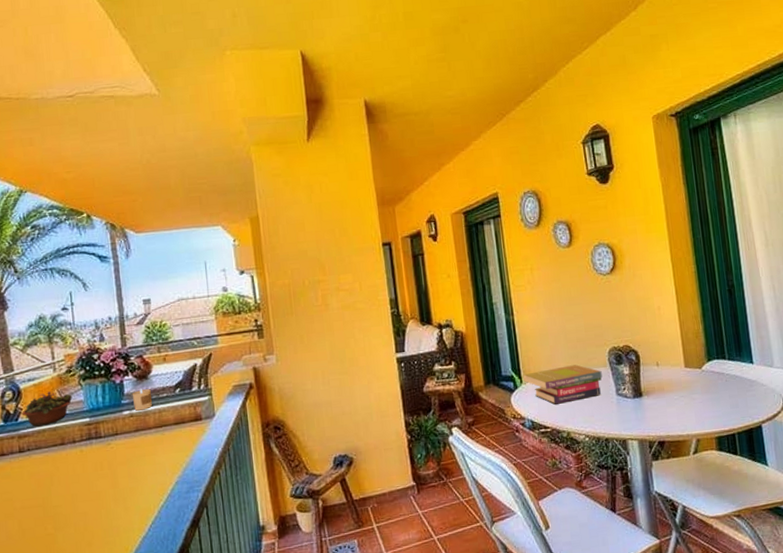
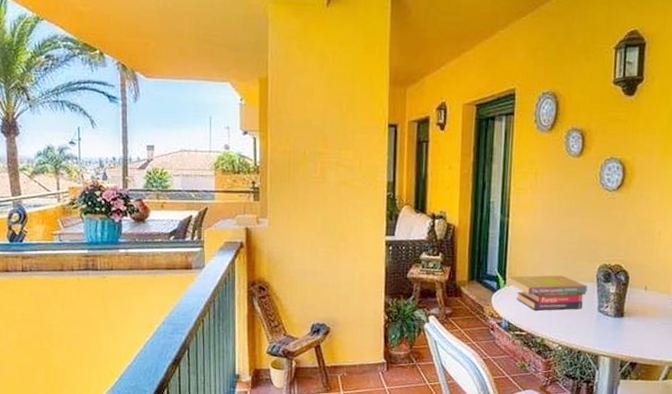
succulent planter: present [22,391,73,427] -> none [26,220,74,251]
candle: present [132,389,153,411] -> none [129,231,148,251]

